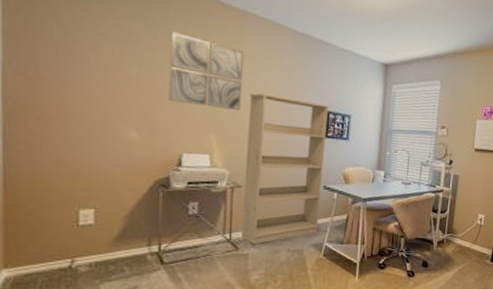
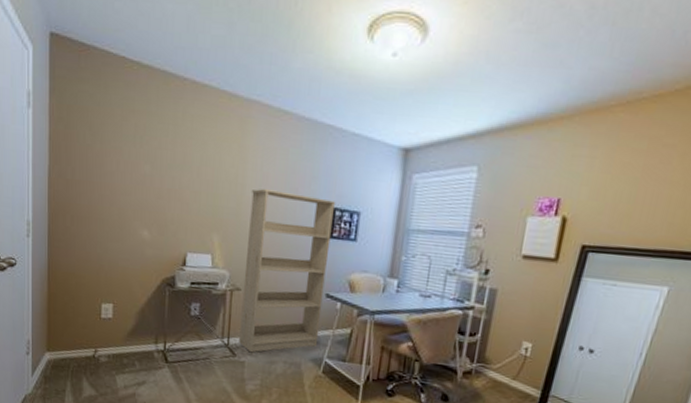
wall art: present [169,32,245,112] -> none [176,128,248,209]

